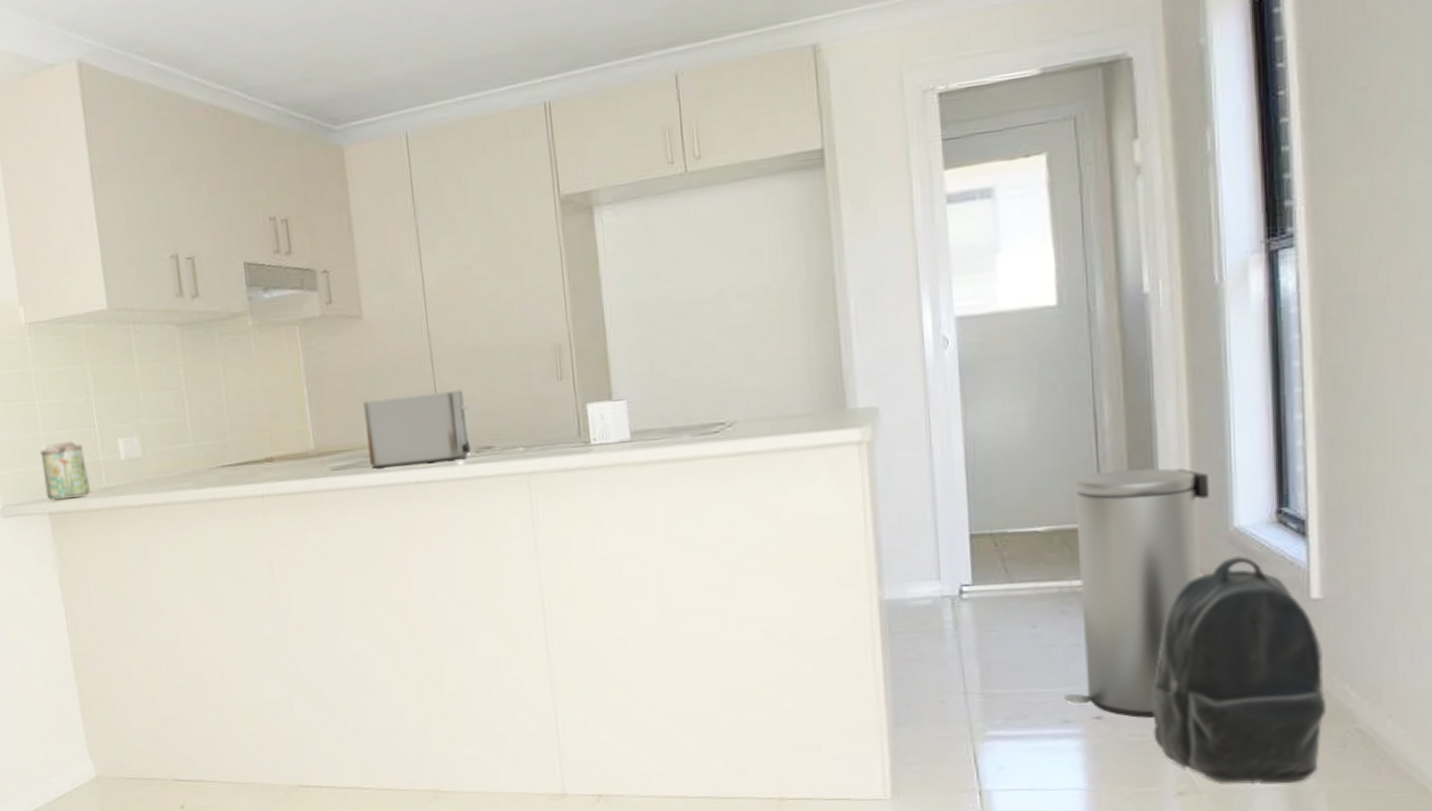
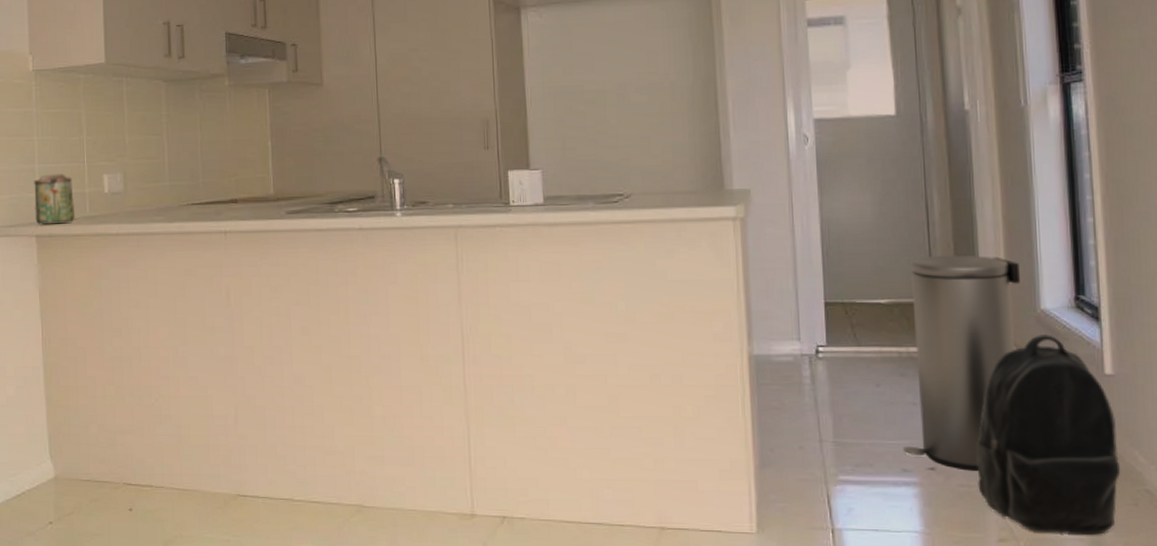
toaster: present [362,390,471,470] -> none [318,152,409,216]

